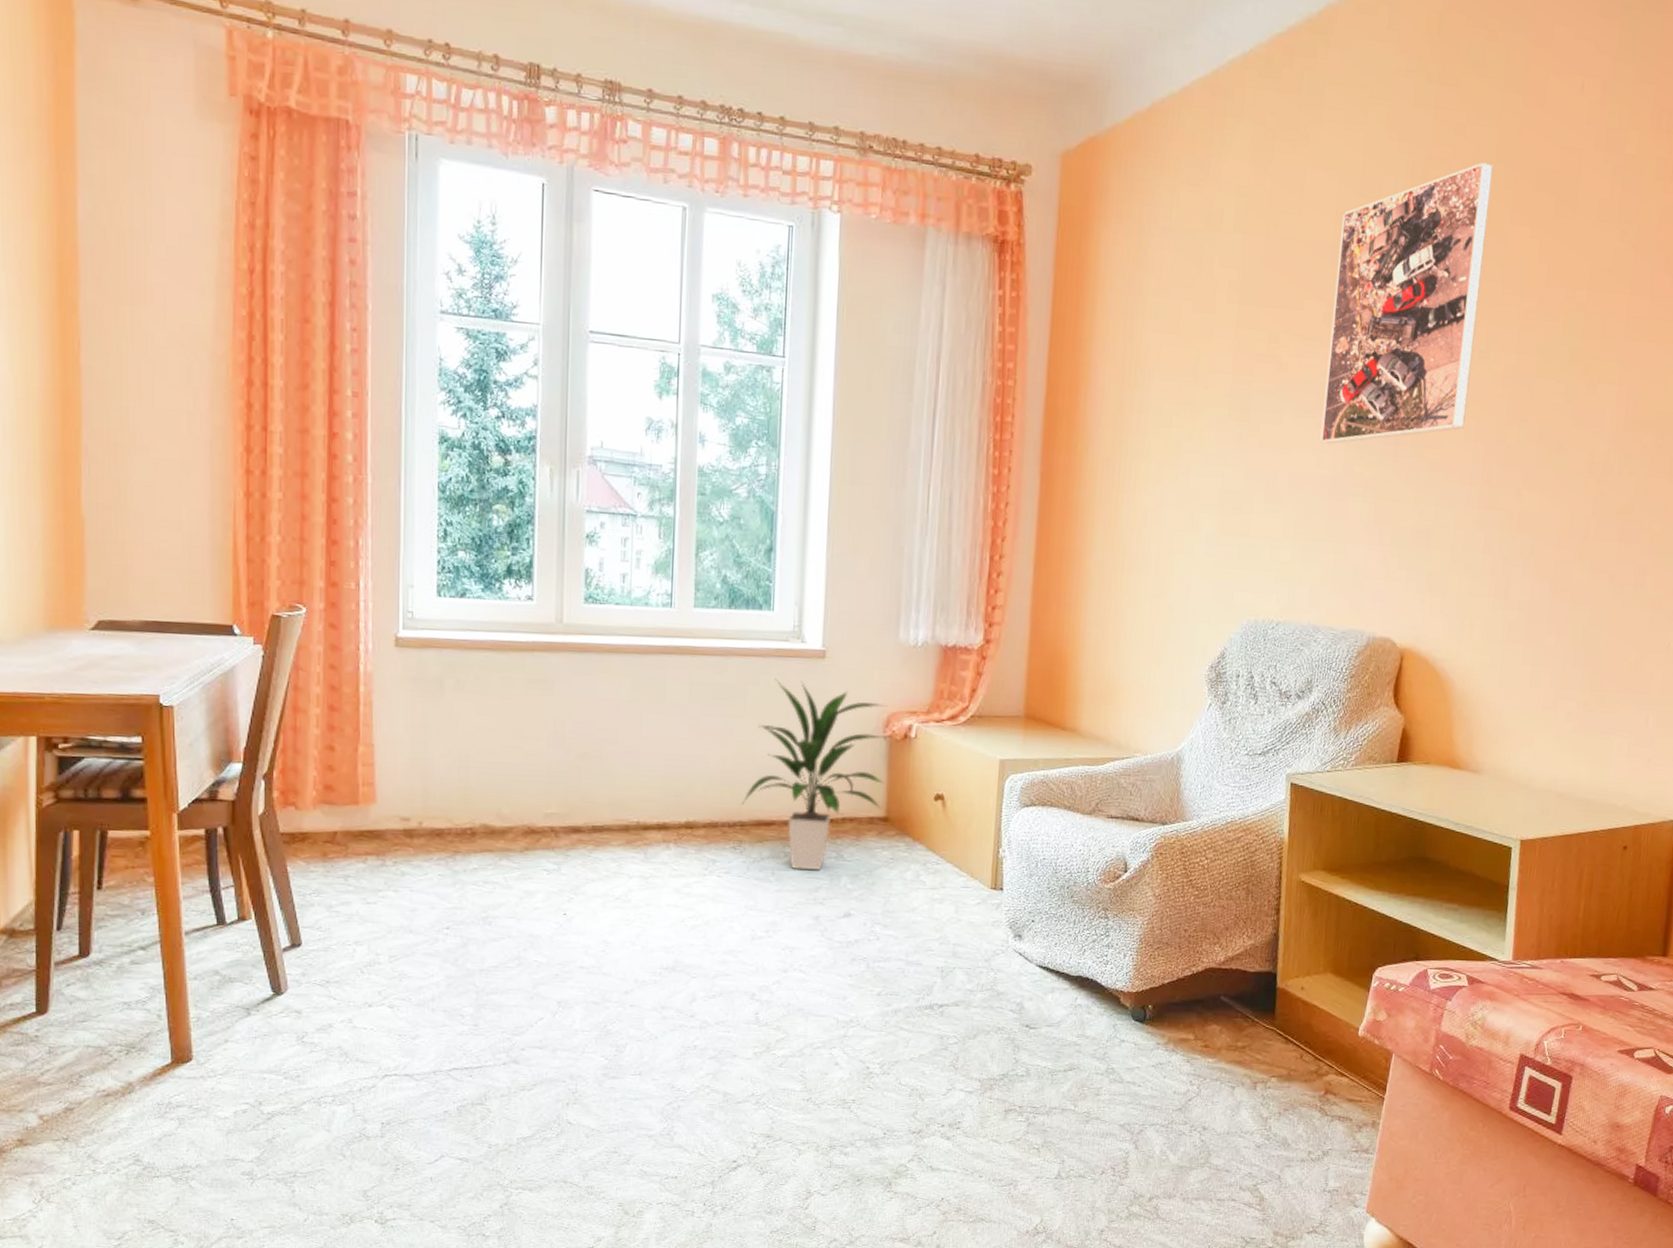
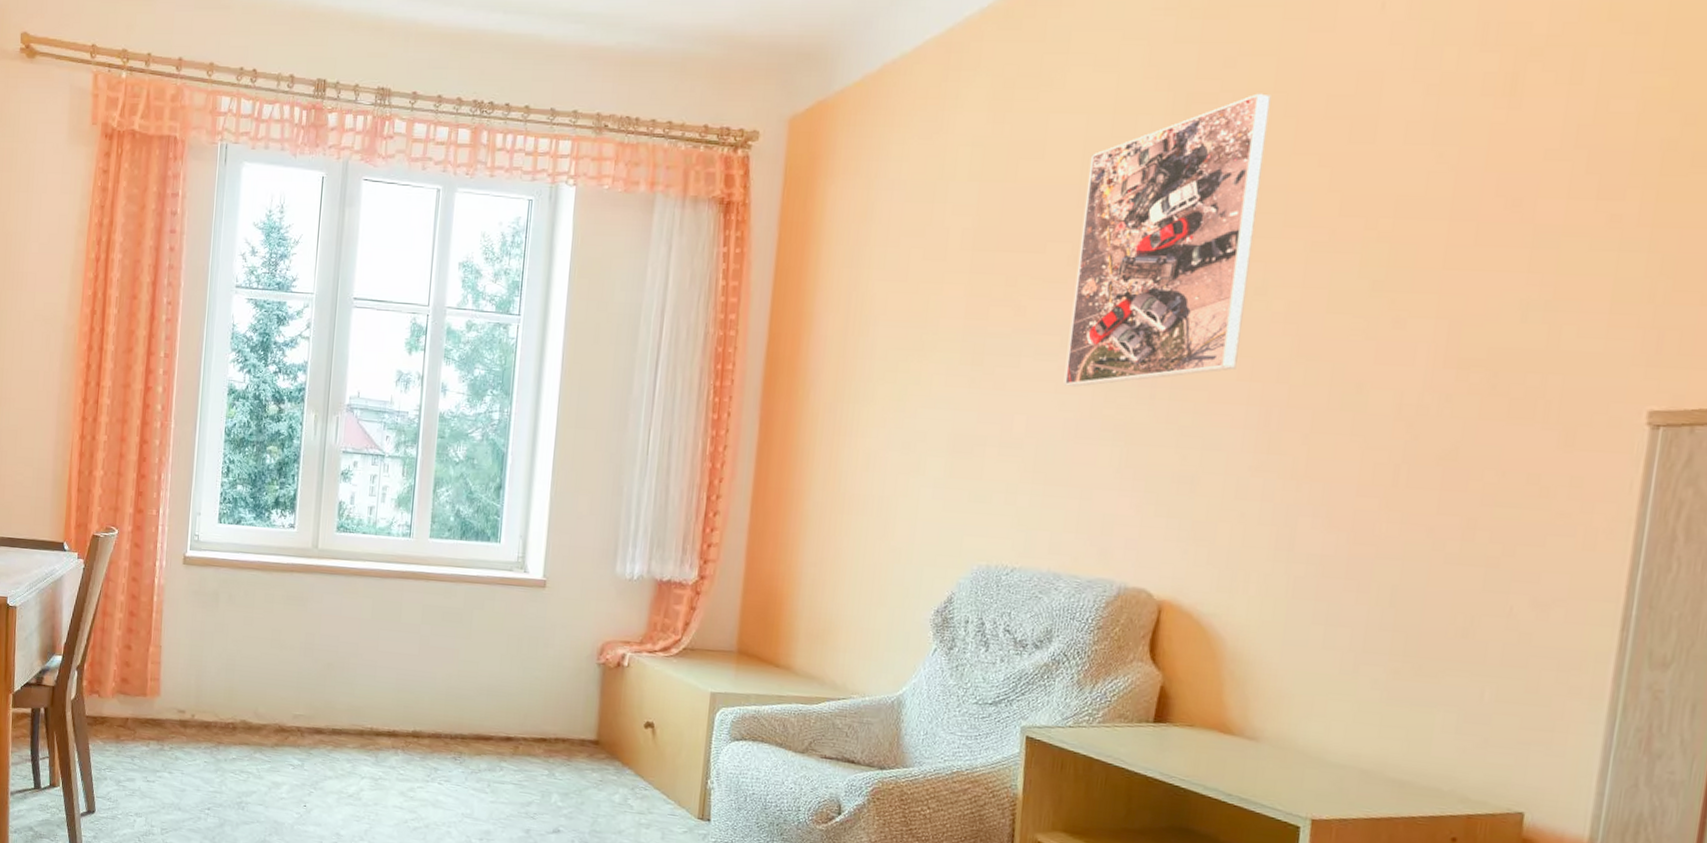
indoor plant: present [742,678,887,870] -> none [464,604,602,786]

